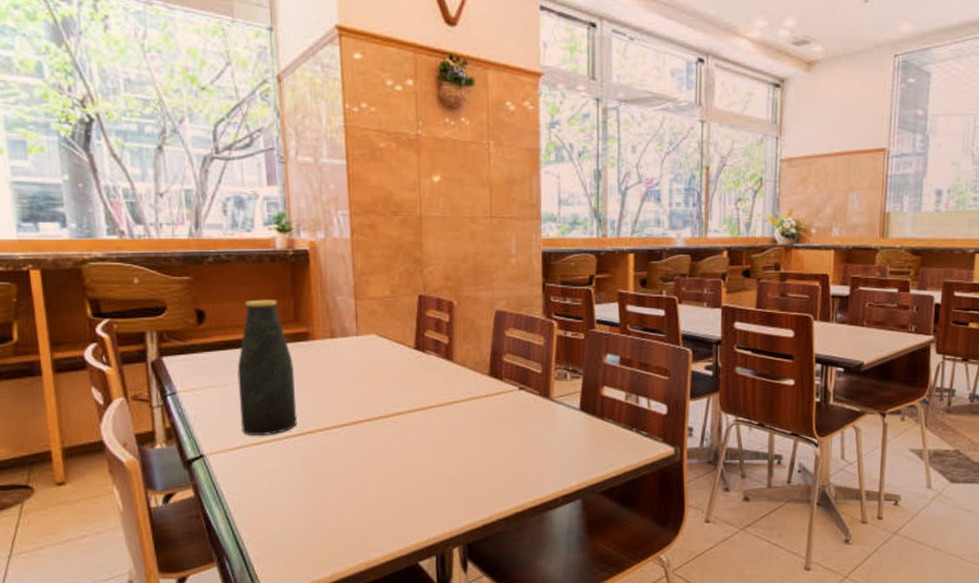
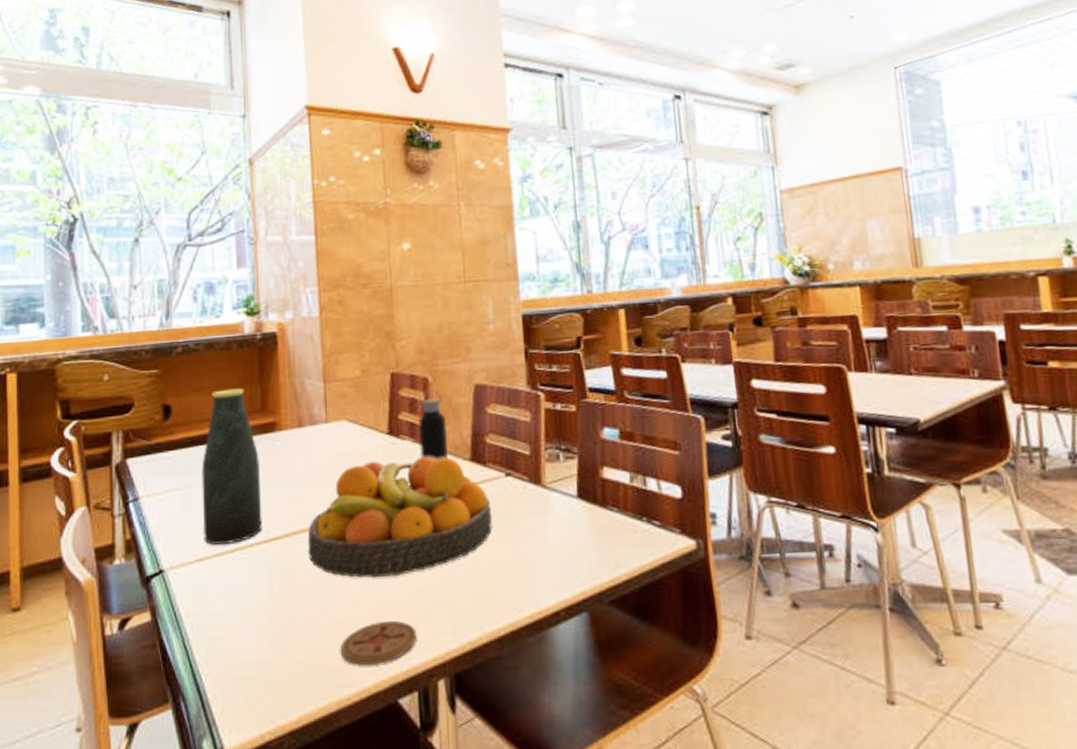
fruit bowl: none [339,369,505,468] -> present [307,456,492,578]
coaster: none [369,502,437,536] -> present [340,621,417,666]
water bottle: none [442,313,469,373] -> present [418,390,448,460]

